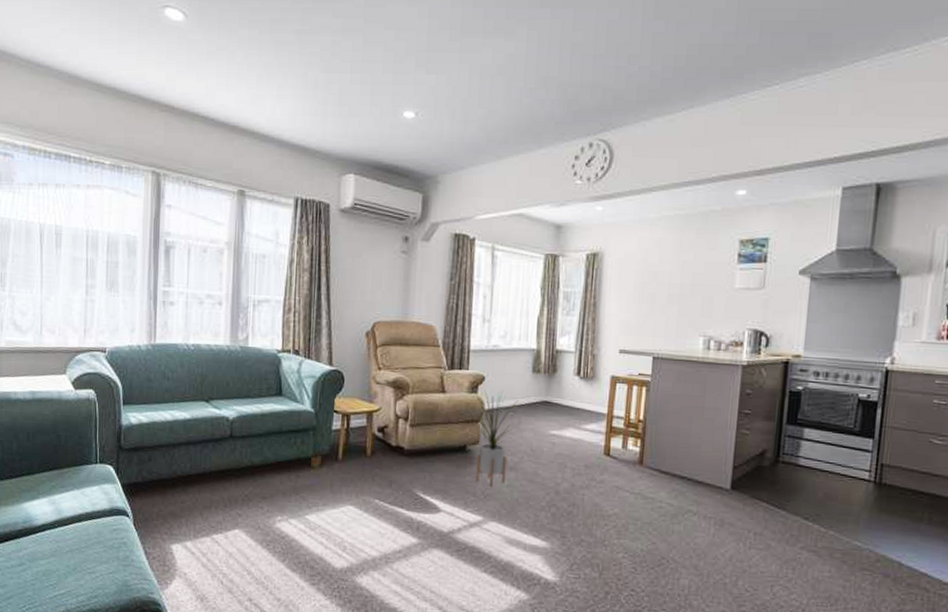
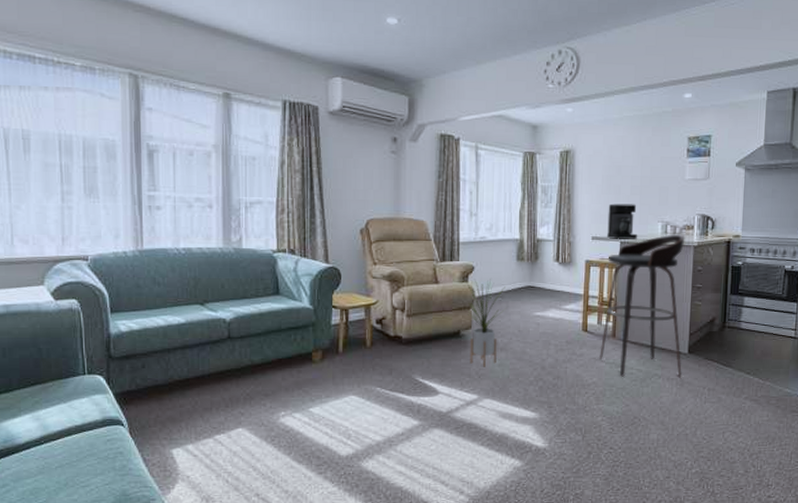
bar stool: none [623,349,732,516] -> present [599,233,685,377]
coffee maker: none [637,313,675,355] -> present [607,203,638,239]

